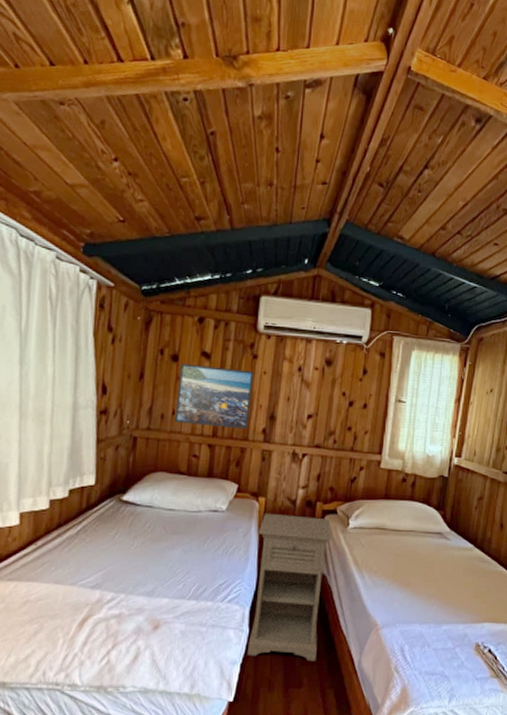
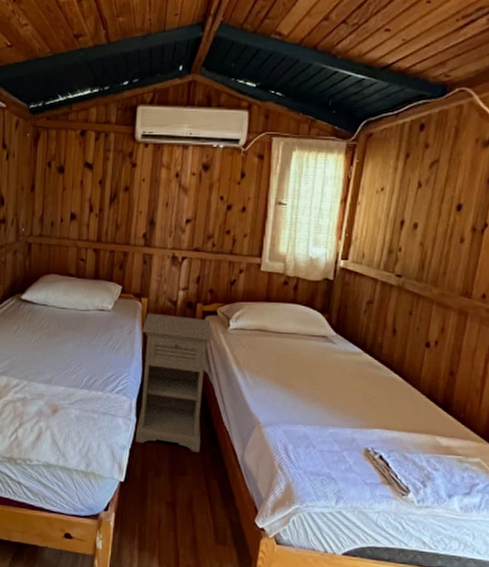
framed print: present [174,363,254,430] -> none [63,174,133,235]

